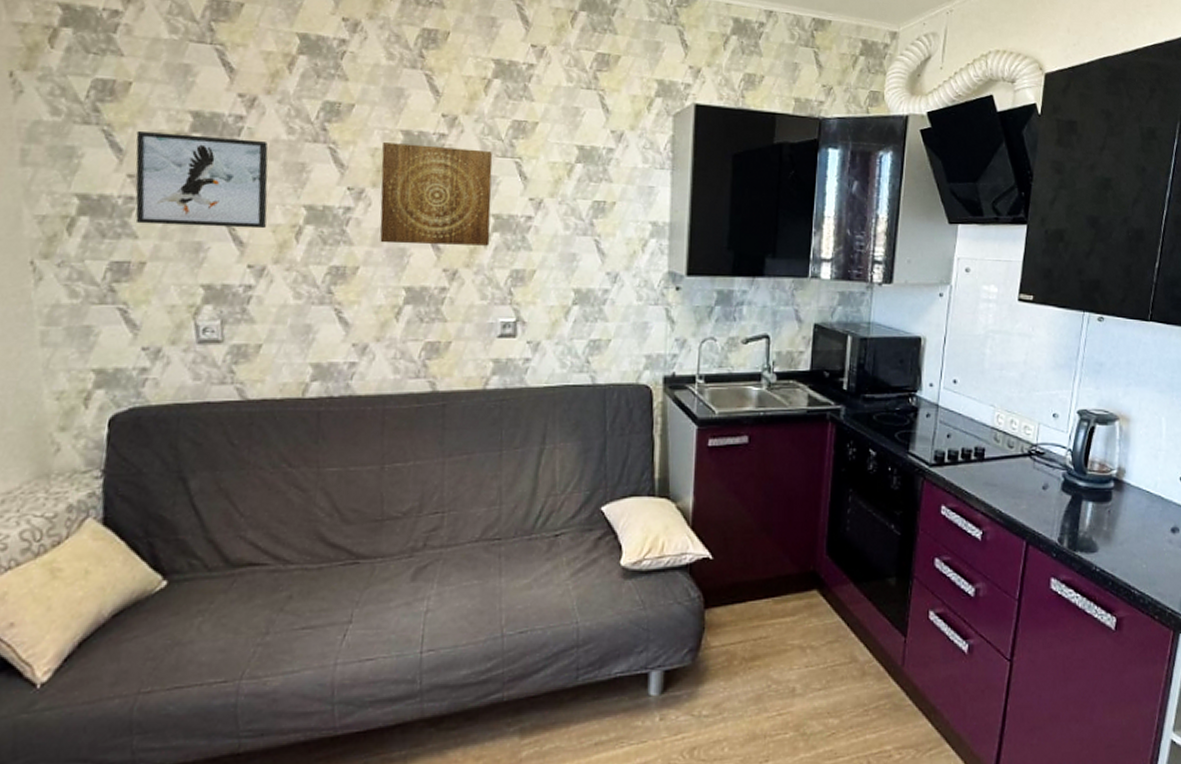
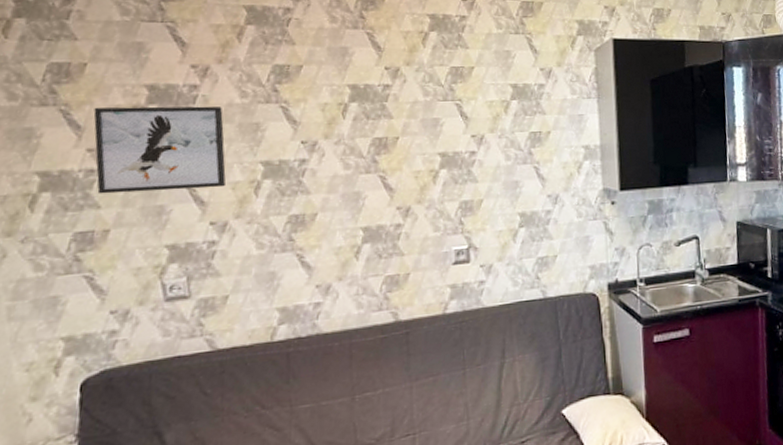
wall art: present [379,142,493,246] -> none [331,96,438,189]

